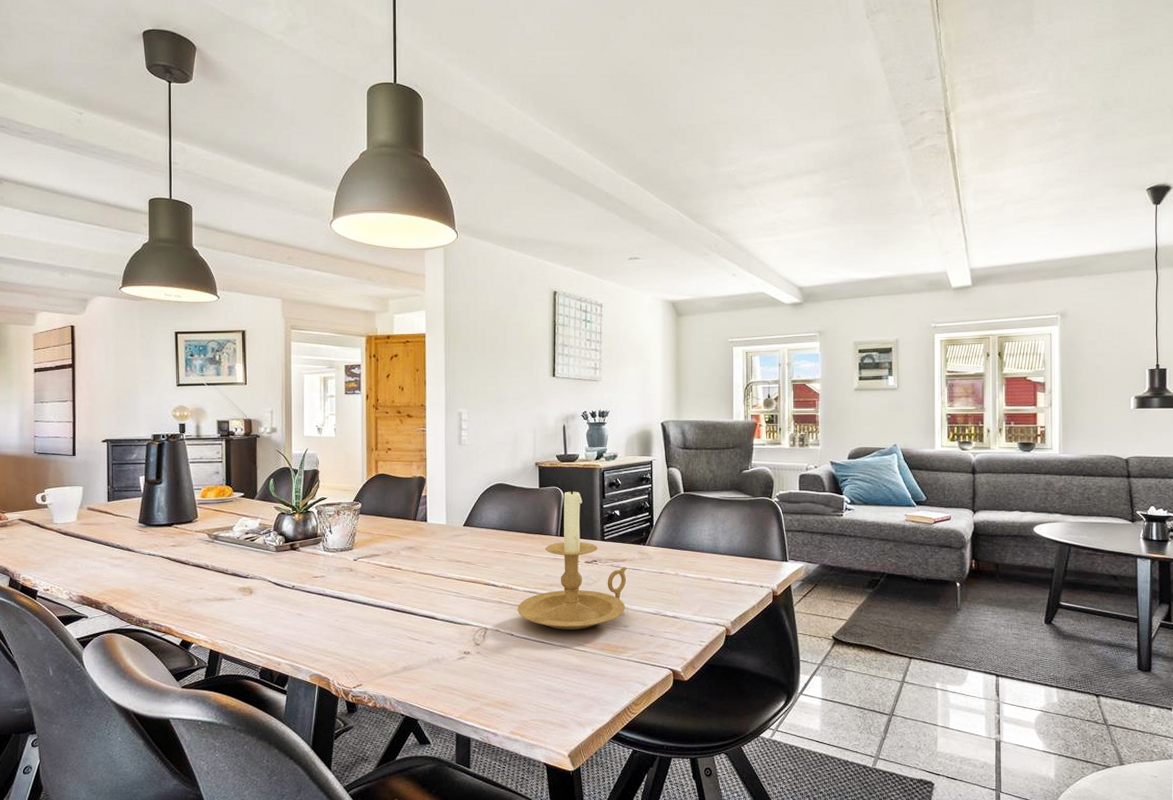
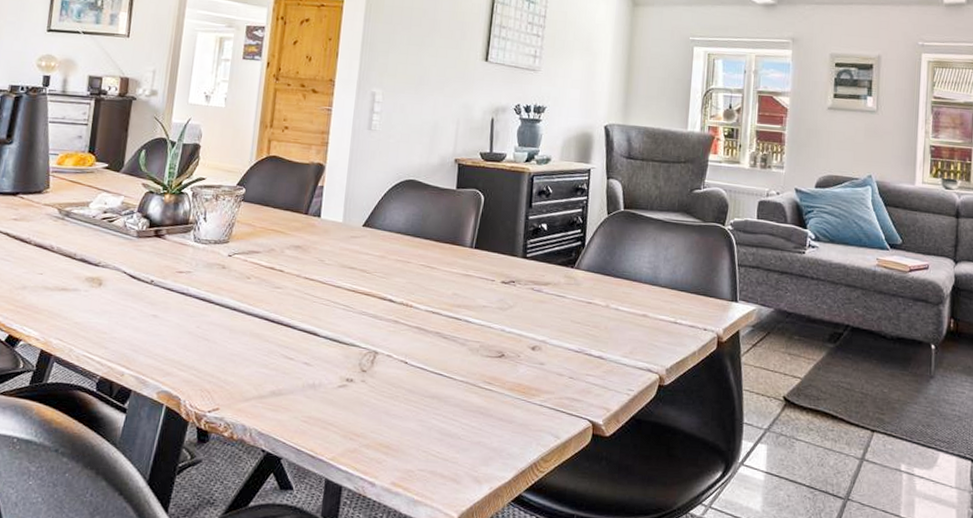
candle holder: present [517,487,628,630] -> none [415,191,551,364]

